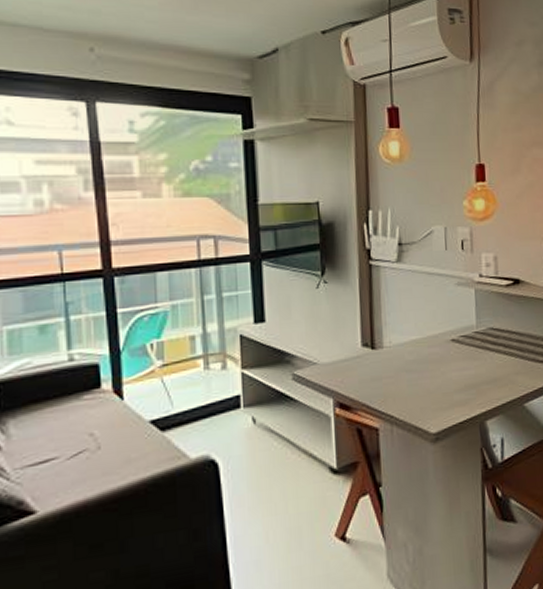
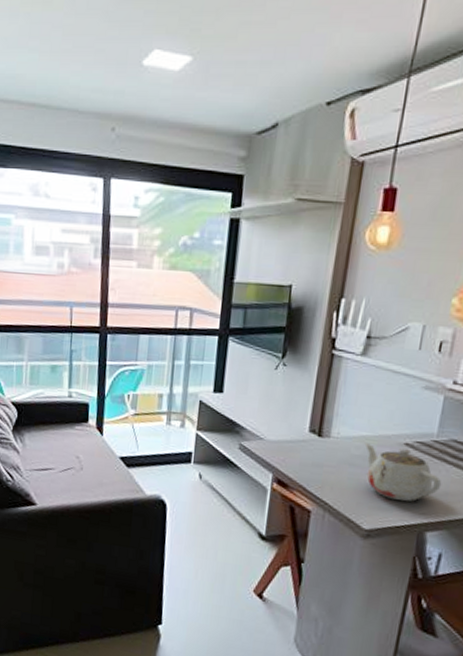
teapot: none [416,344,490,397] -> present [364,443,442,502]

